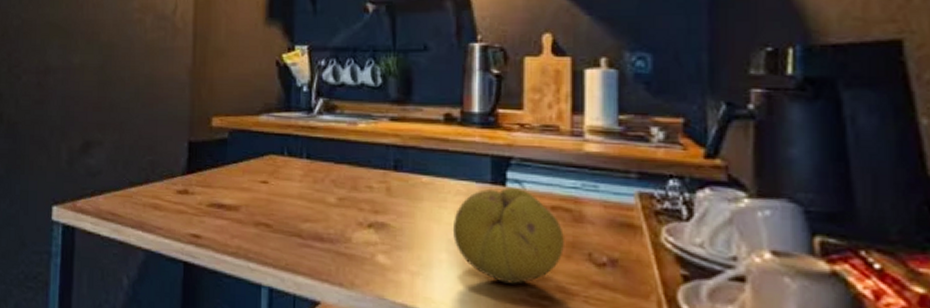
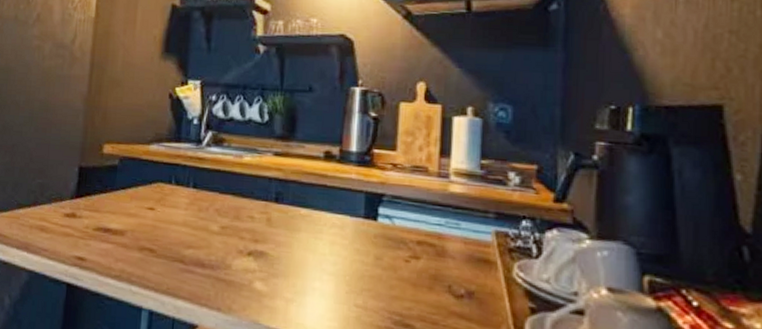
fruit: present [452,188,564,284] -> none [326,222,427,313]

